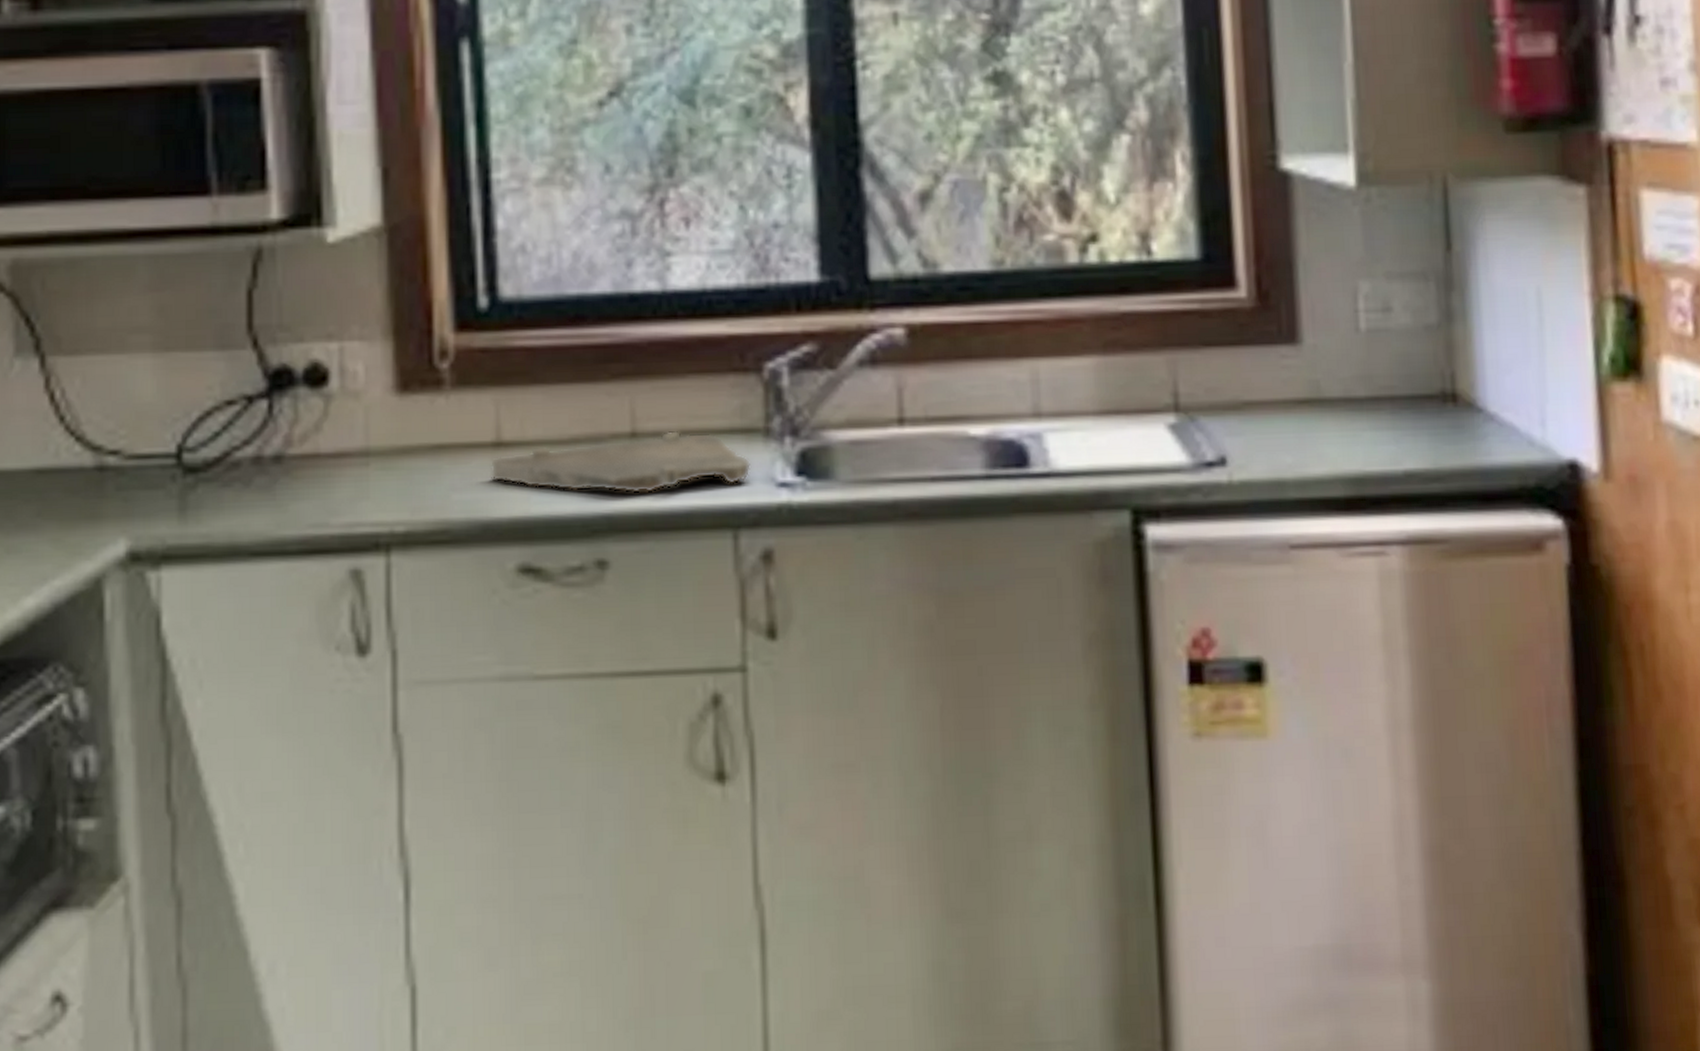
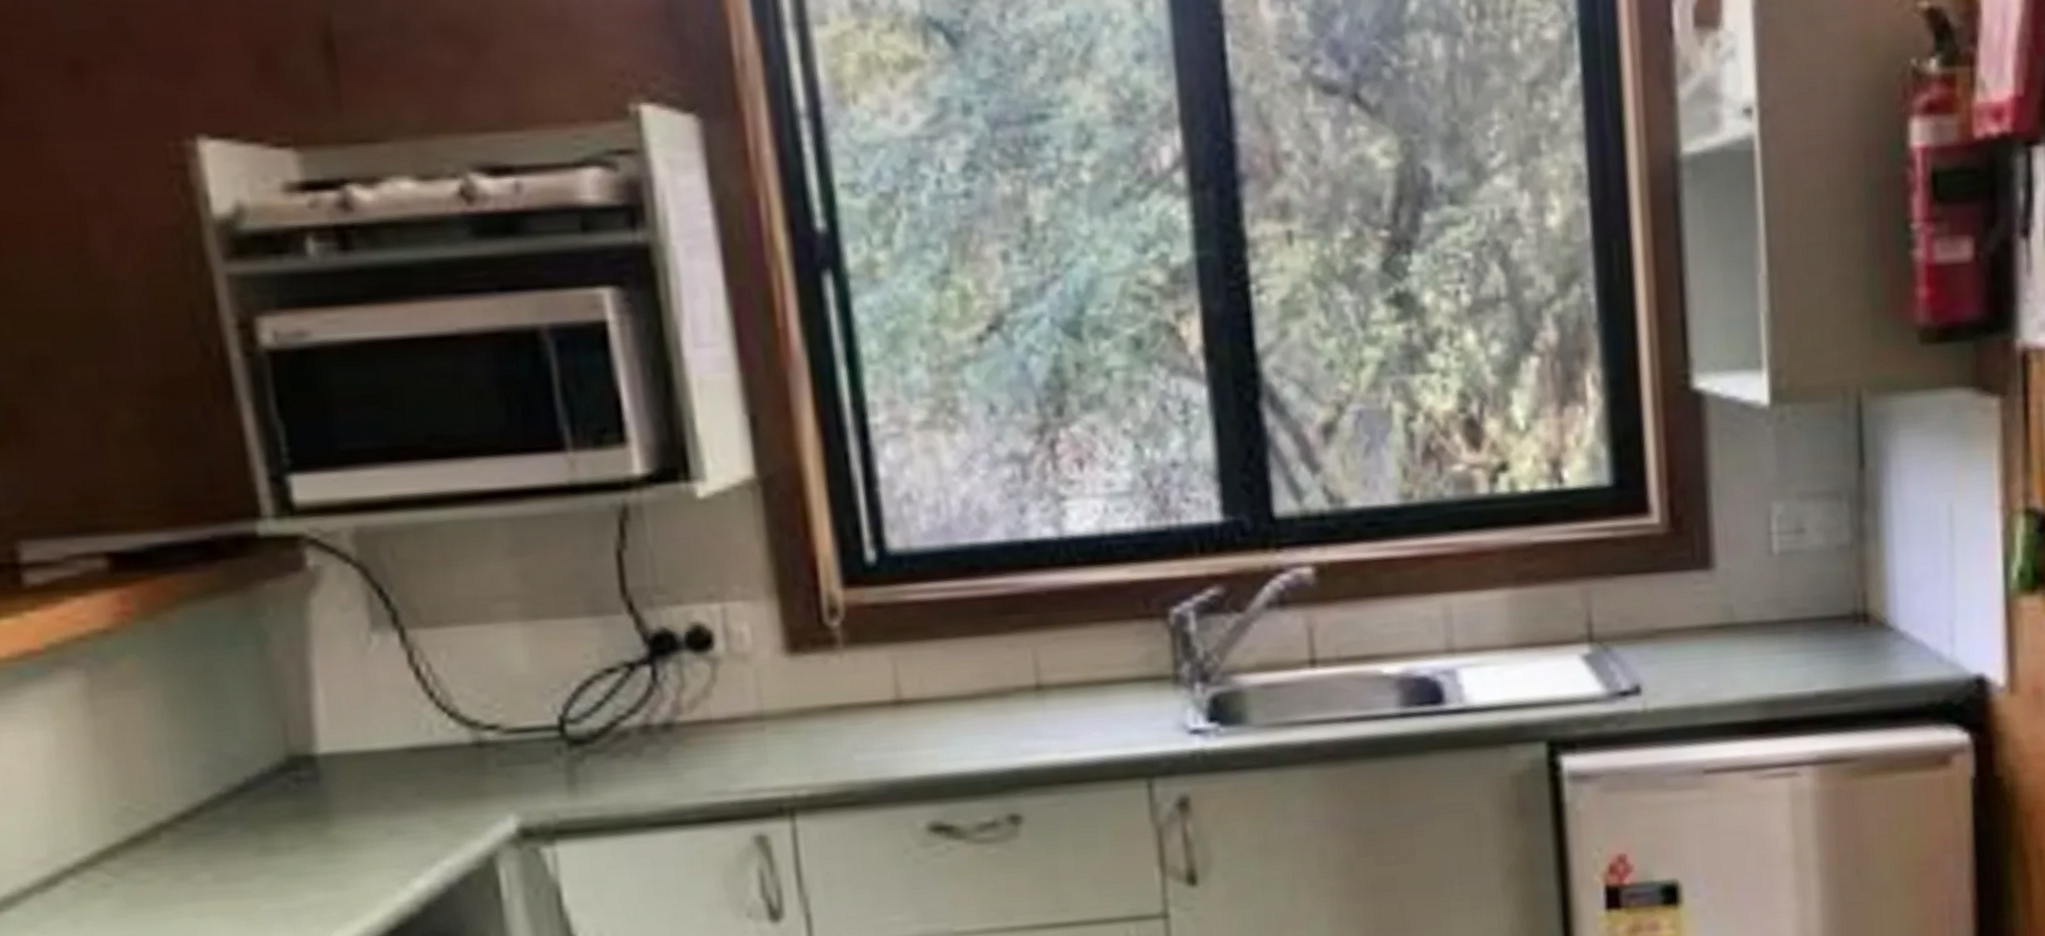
cutting board: present [491,430,752,494] -> none [892,680,1163,747]

